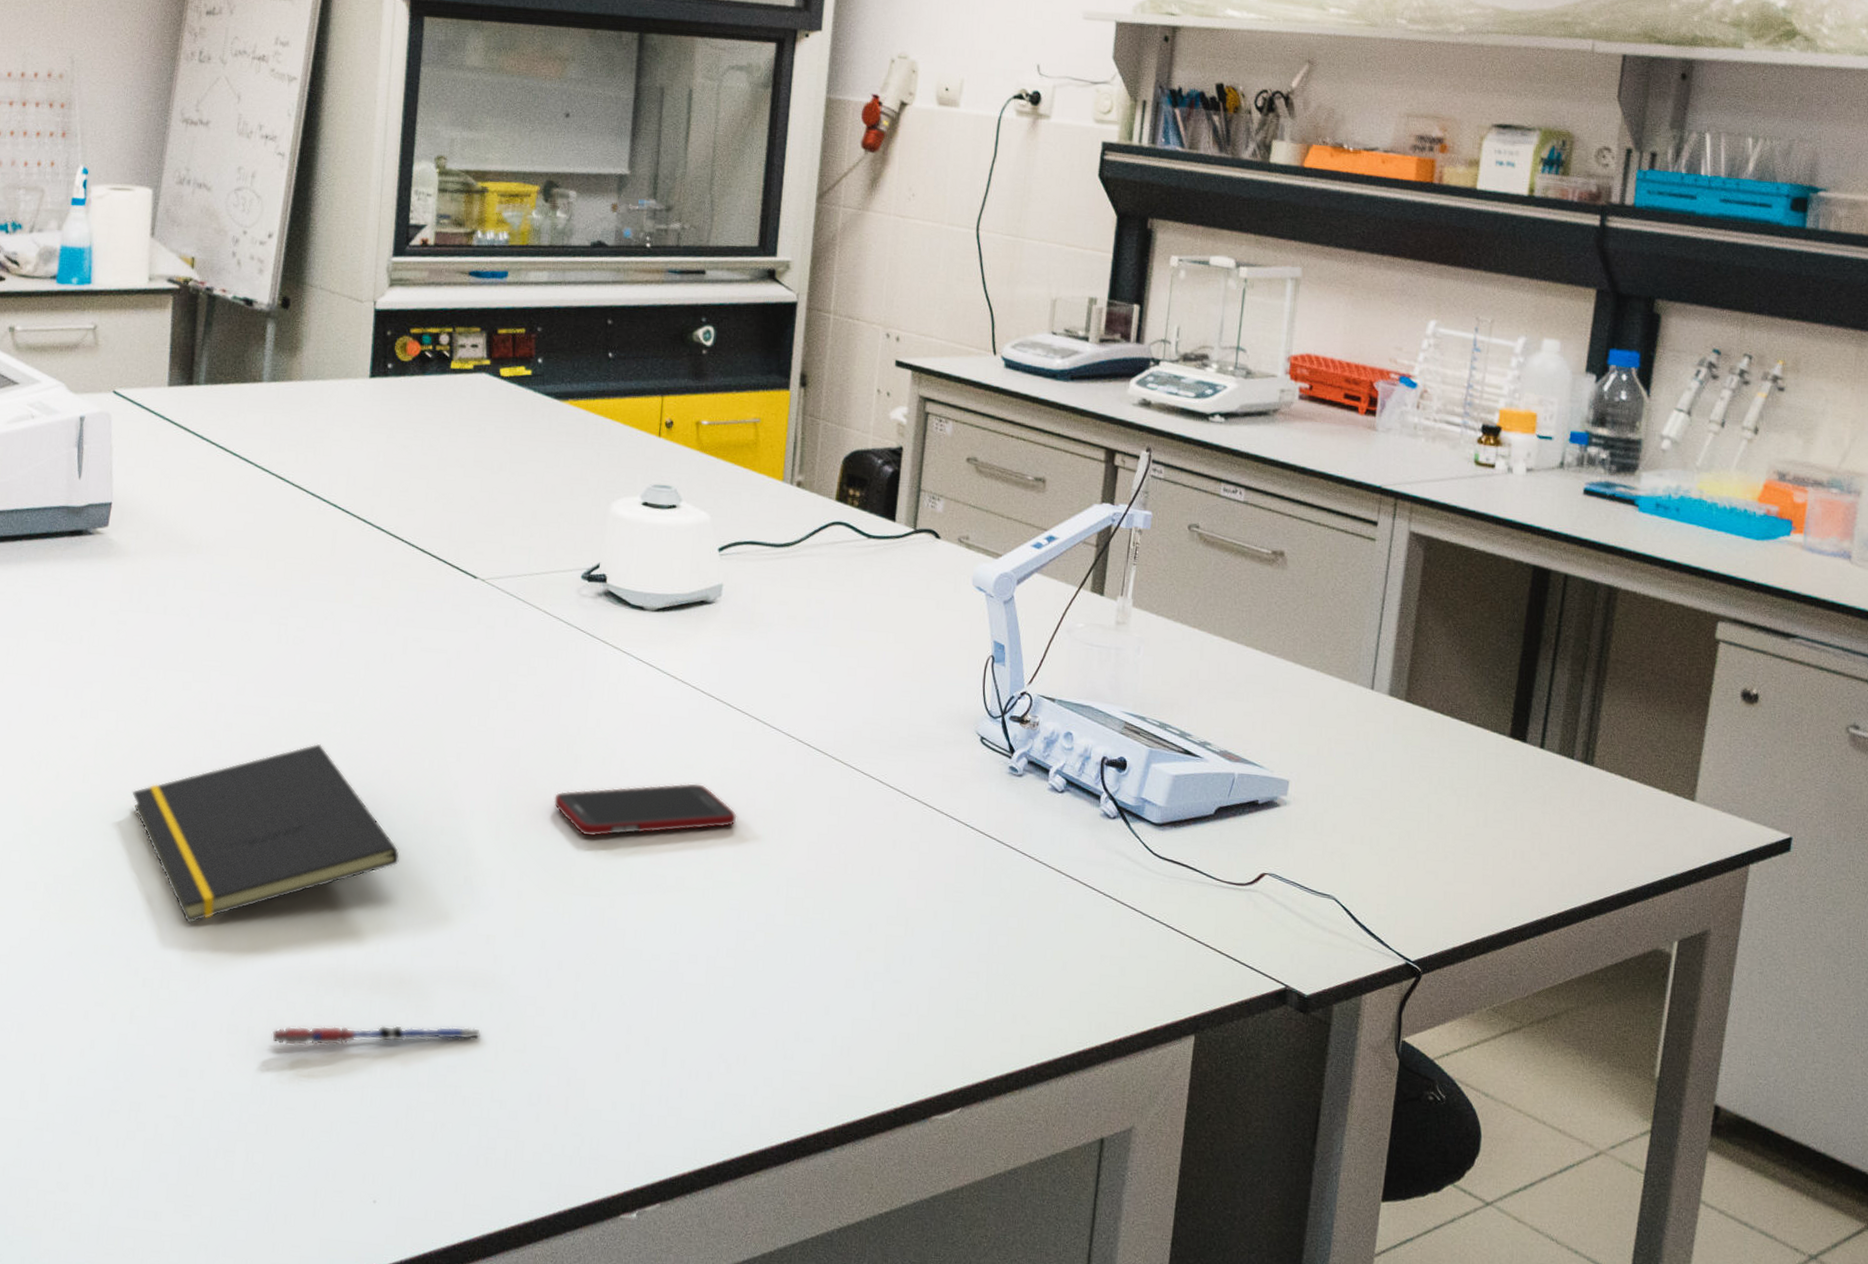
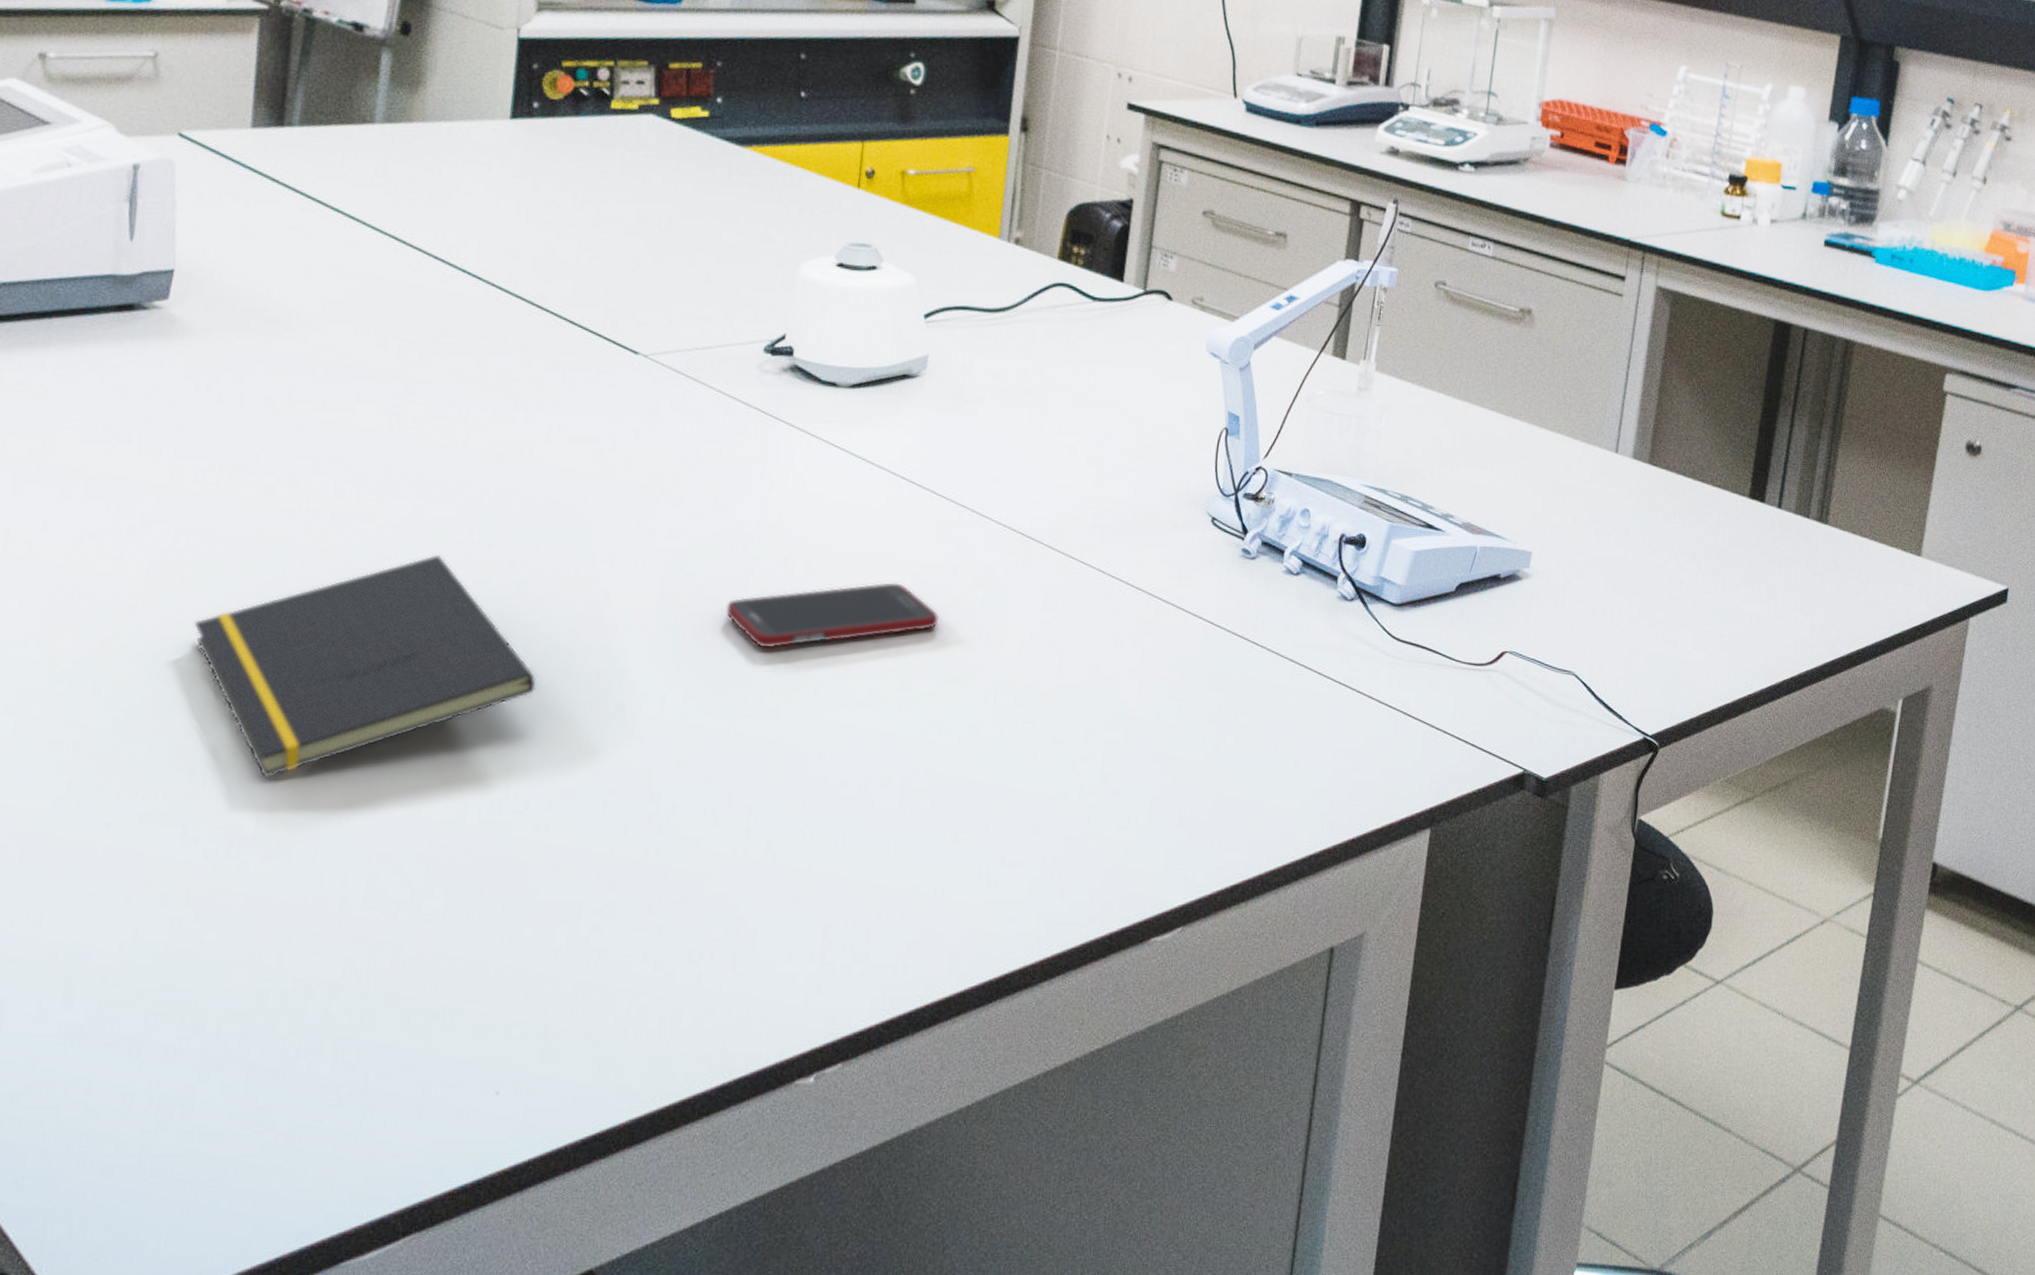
pen: present [271,1025,482,1046] -> none [370,879,633,917]

